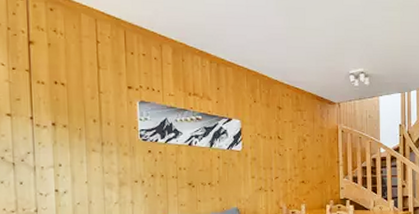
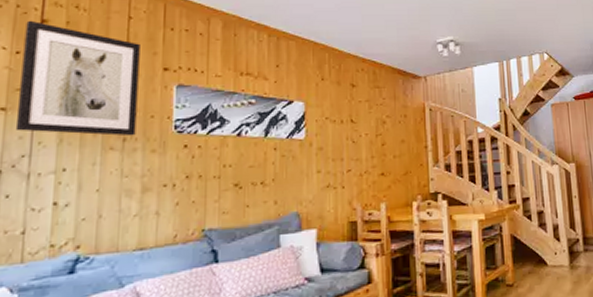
wall art: none [17,41,111,141] -> present [15,20,140,136]

